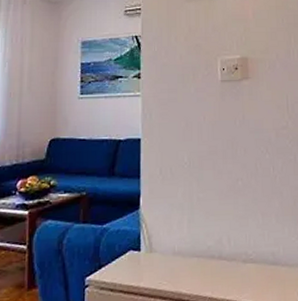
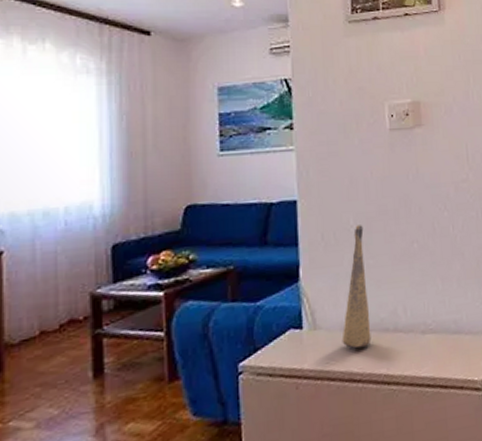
decorative vase: none [173,161,199,272] -> present [341,223,372,349]

